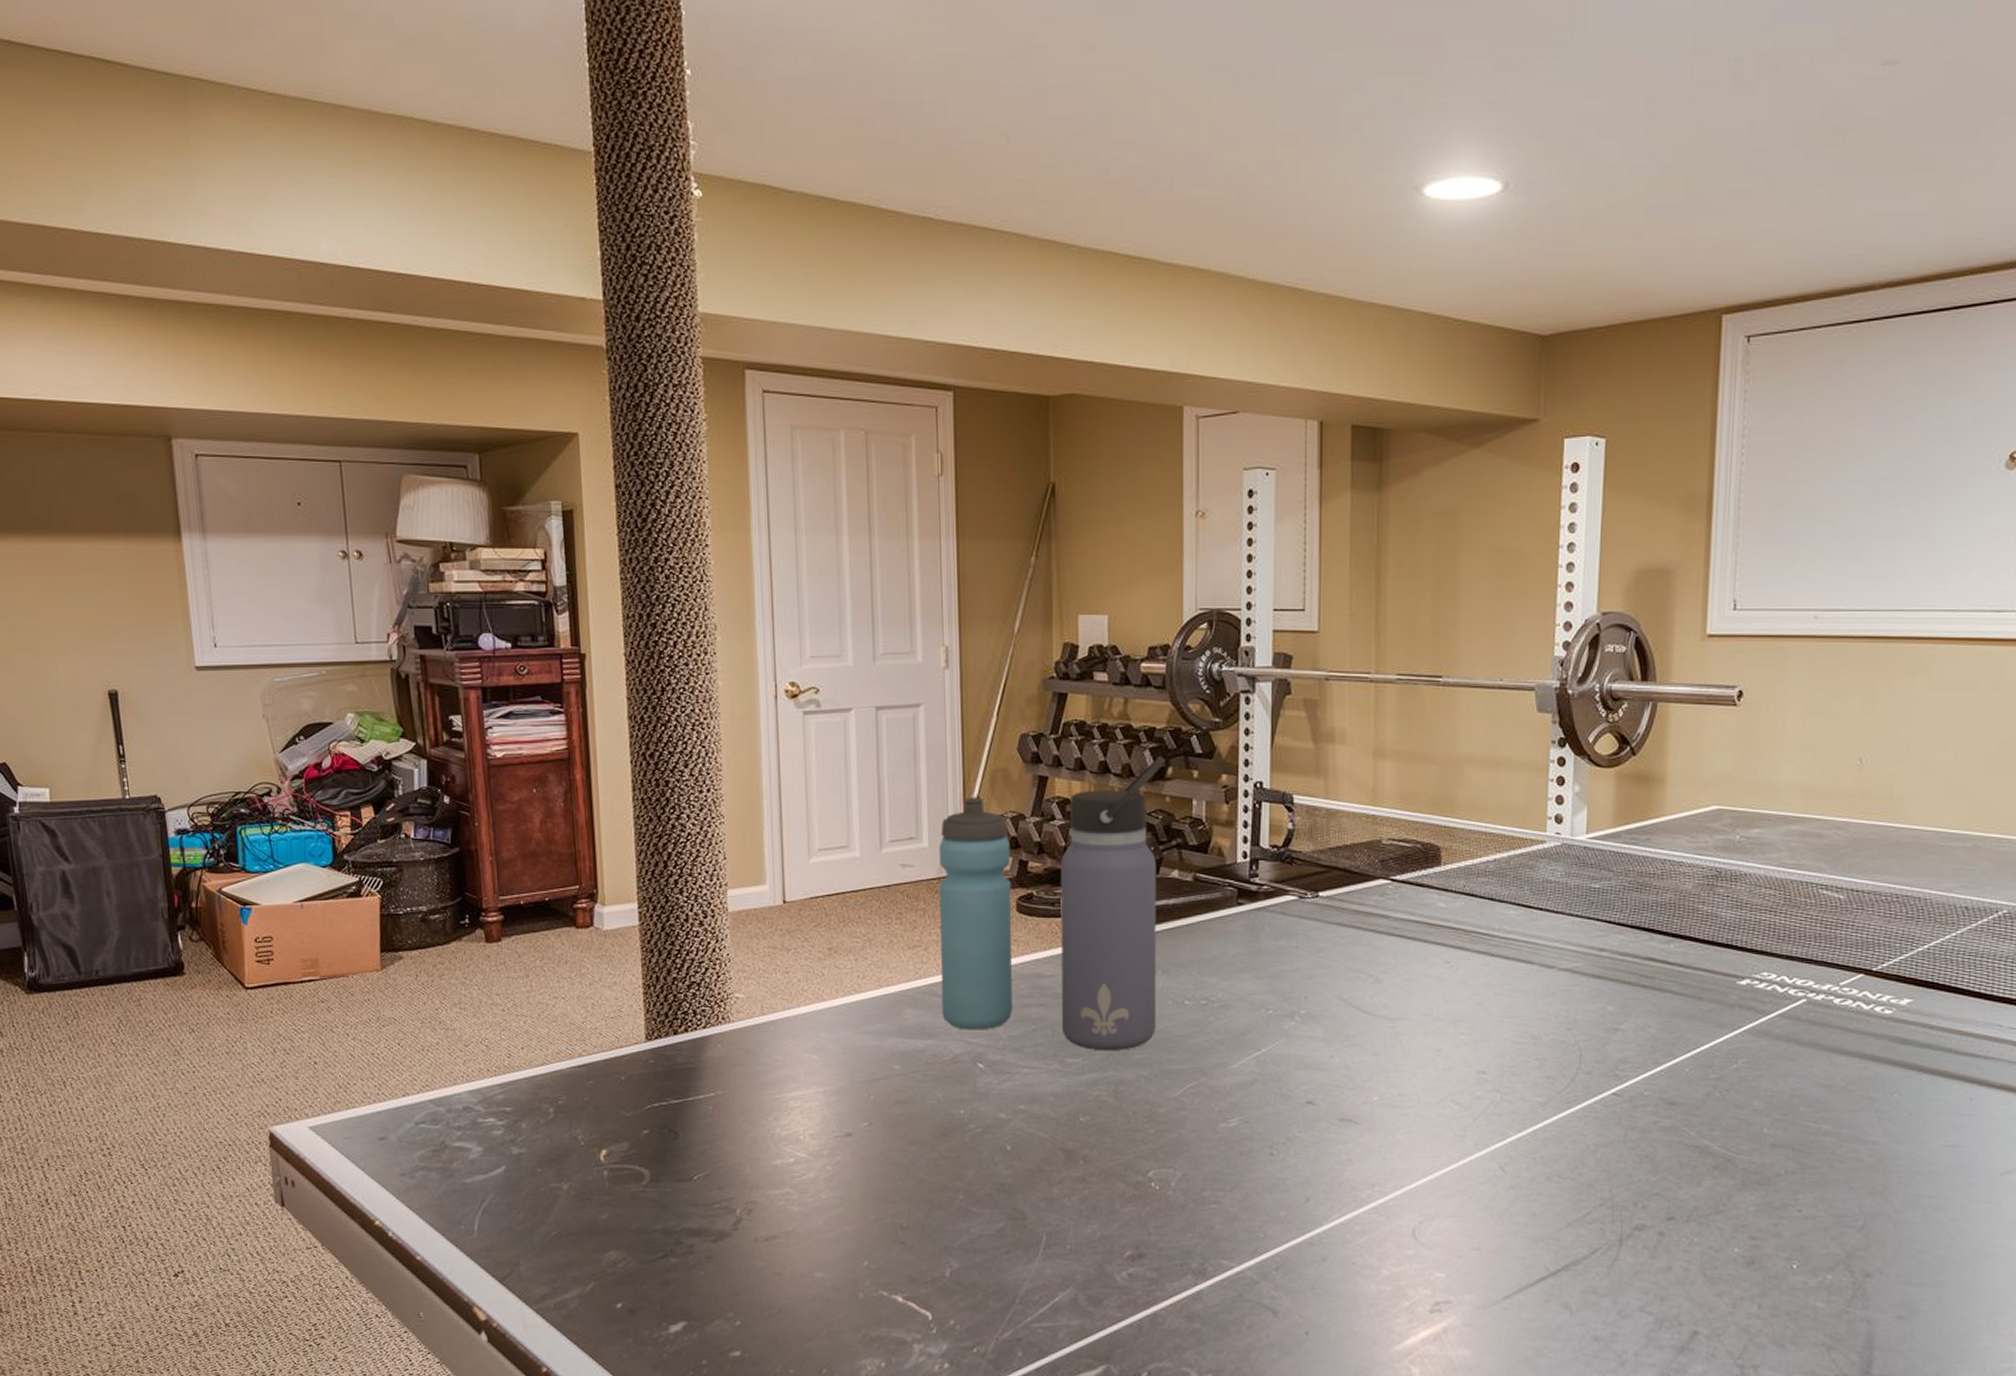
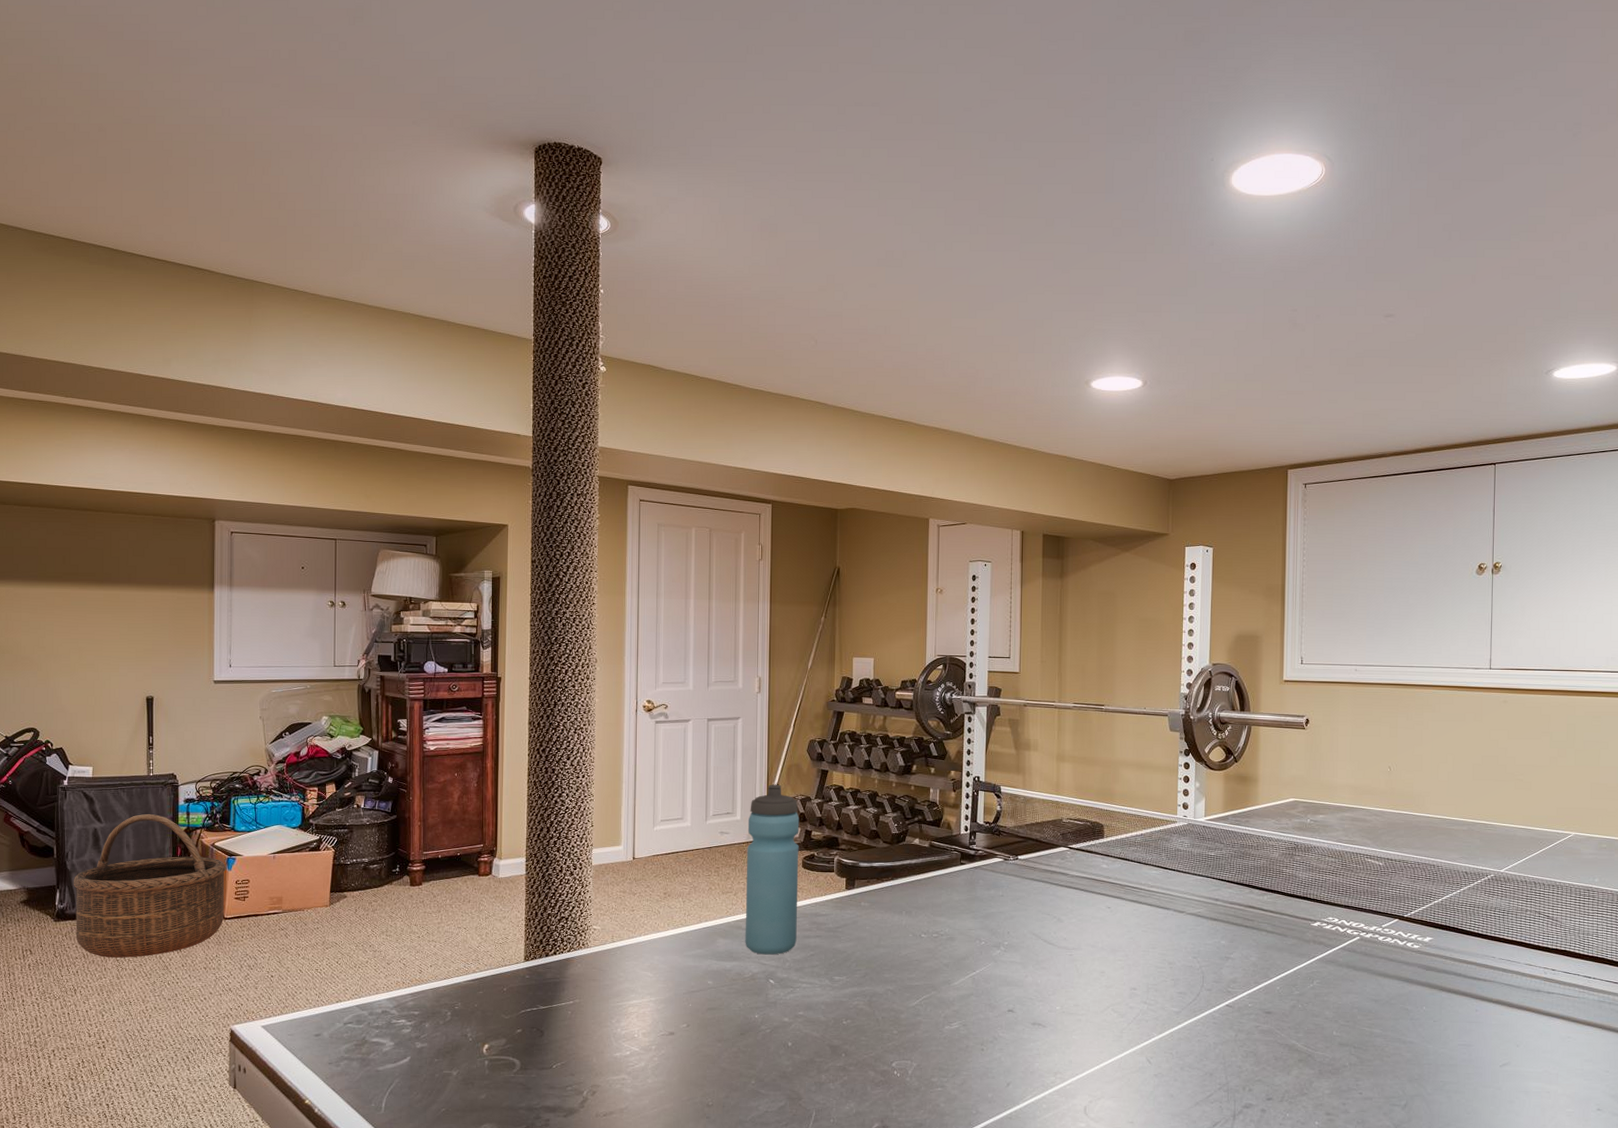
basket: none [43,851,245,1040] -> present [73,814,226,958]
water bottle: present [1060,755,1166,1051] -> none [832,756,912,971]

